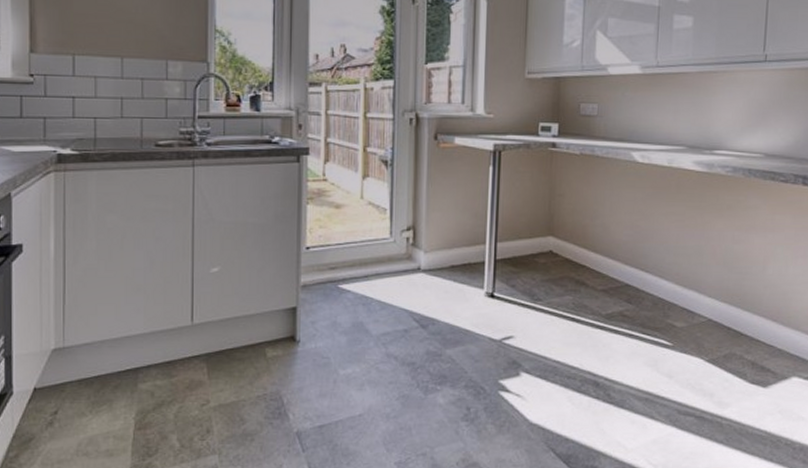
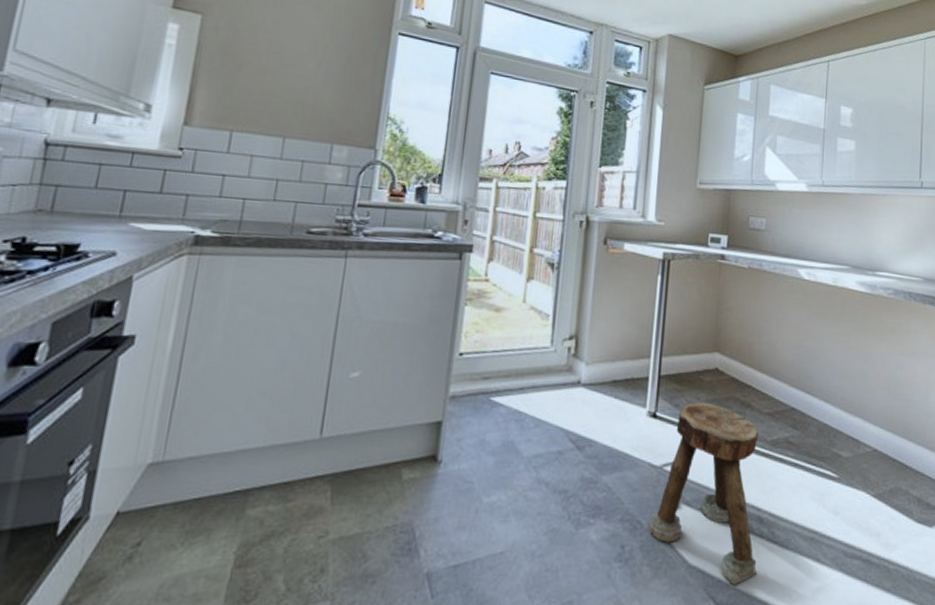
stool: none [491,282,594,439] -> present [648,402,759,586]

